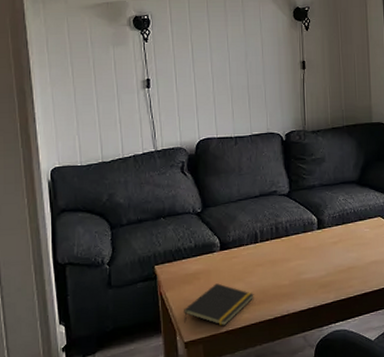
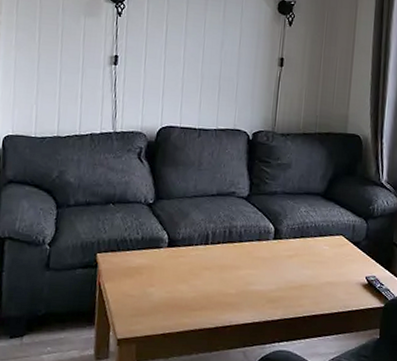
notepad: present [184,283,254,326] -> none [120,281,197,328]

